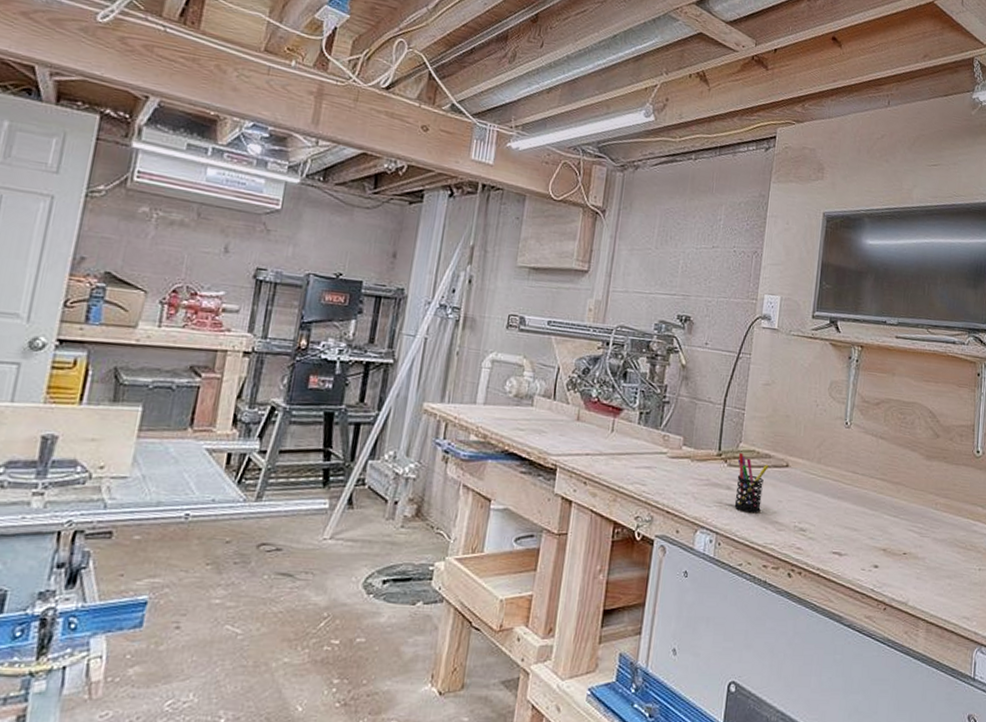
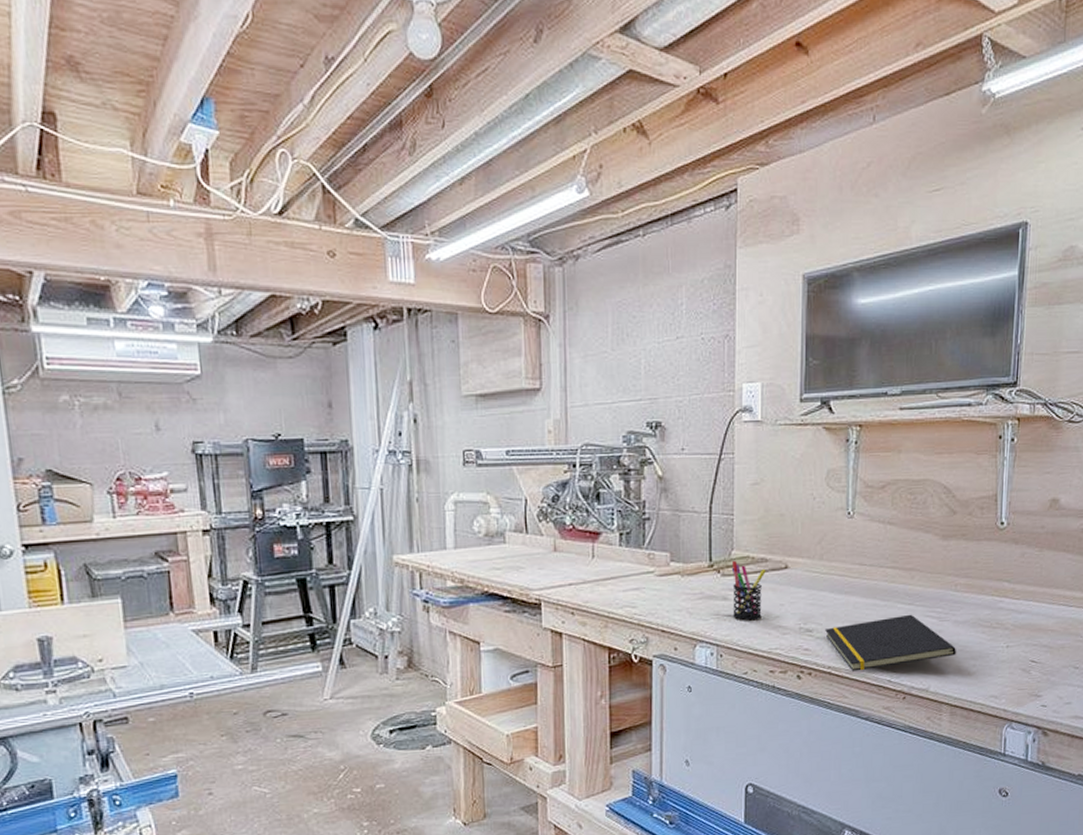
notepad: none [817,526,934,577] -> present [825,614,956,672]

